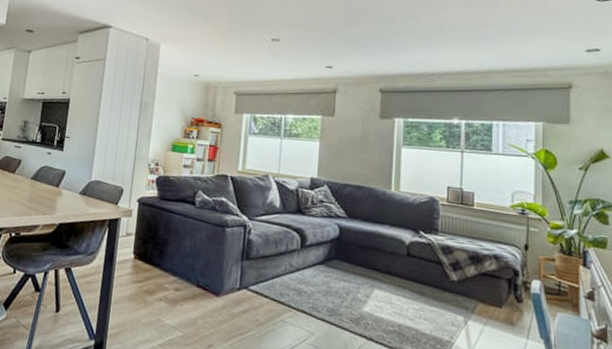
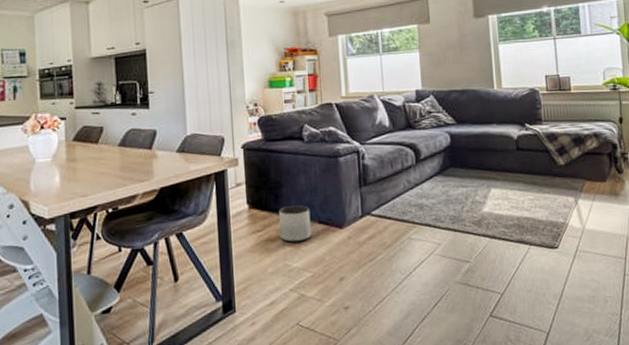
planter: none [158,264,191,301] -> present [278,205,312,243]

